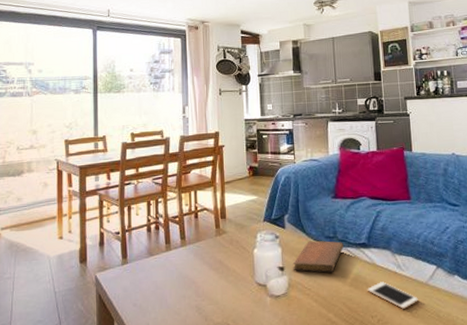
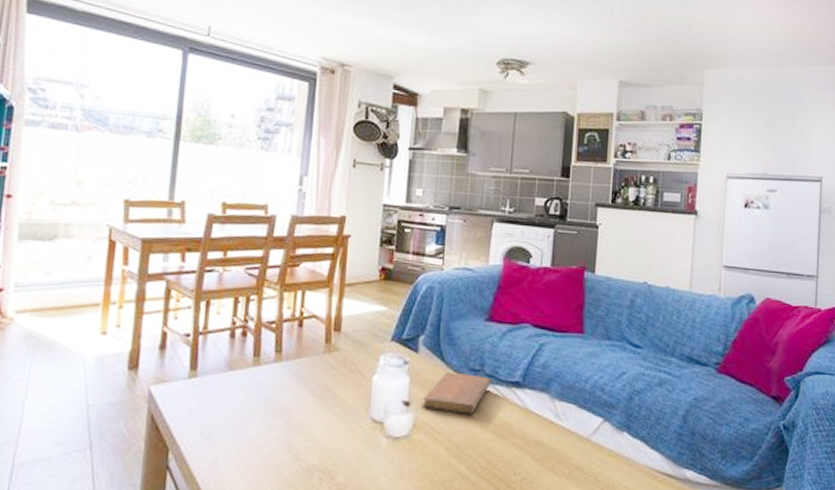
cell phone: present [367,282,418,309] -> none [513,432,575,467]

